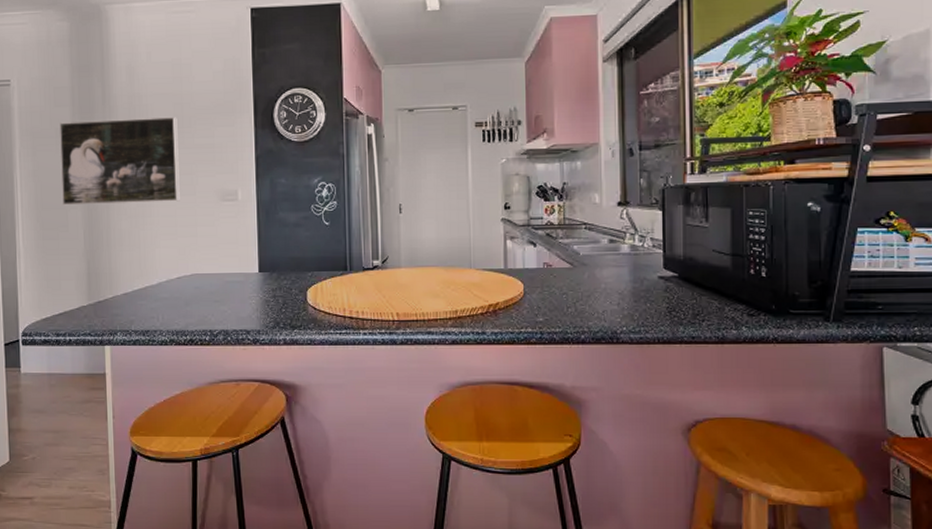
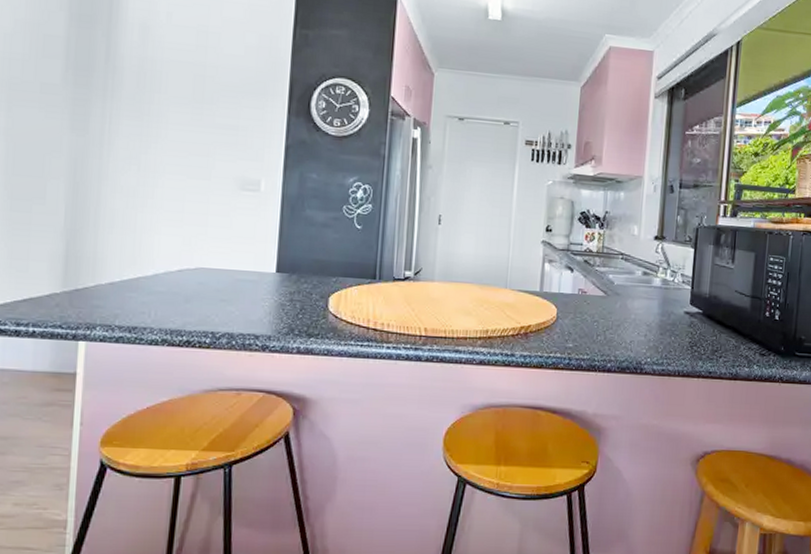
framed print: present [60,117,180,204] -> none [41,77,197,185]

